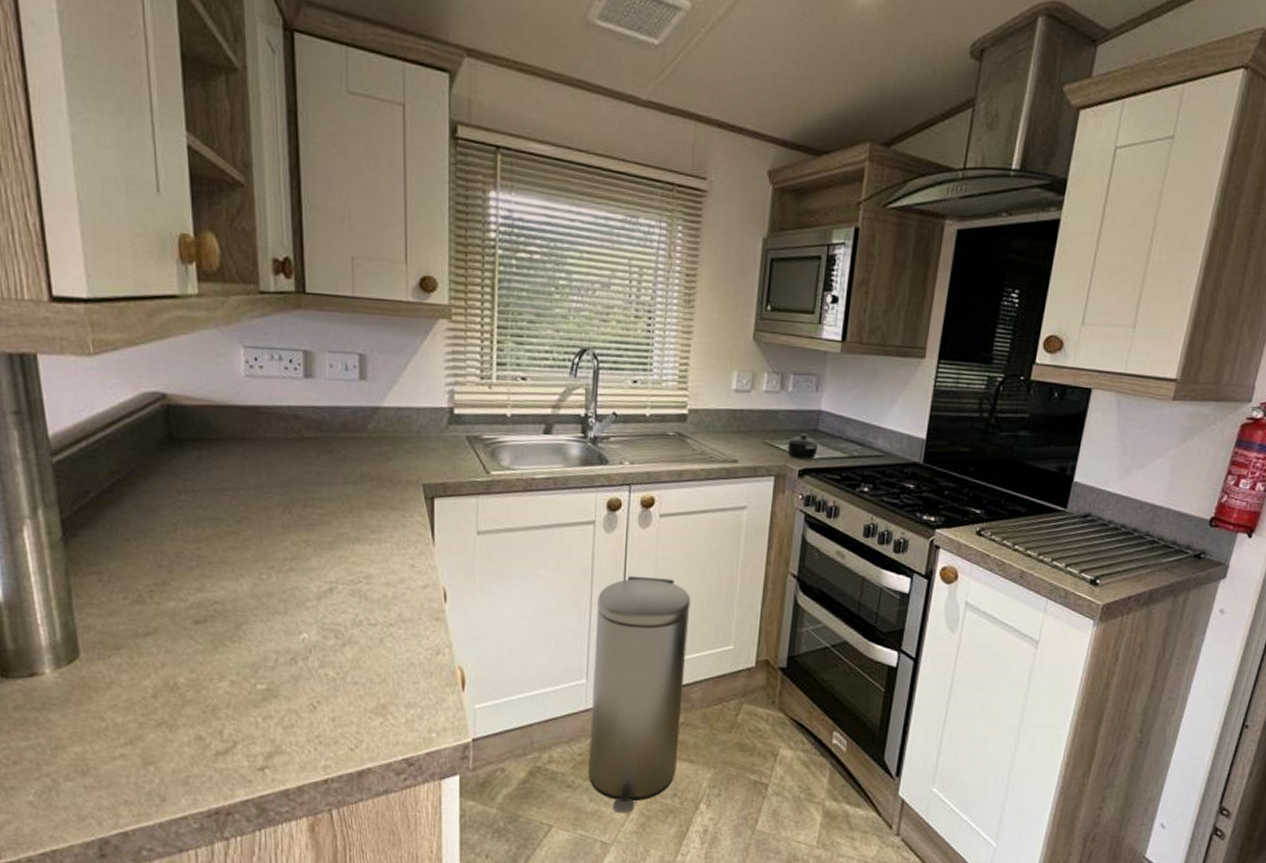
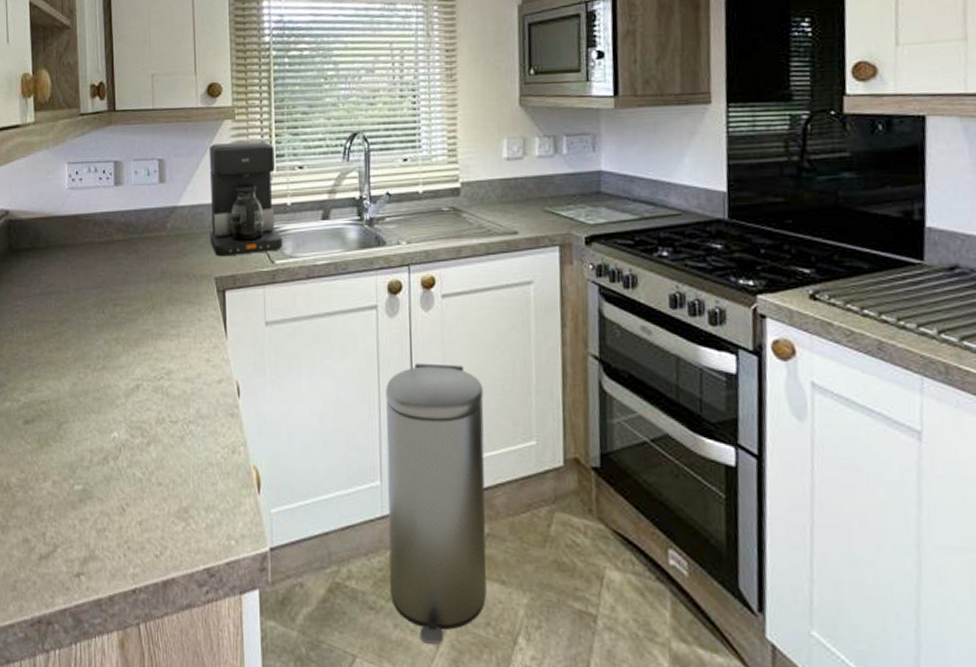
coffee maker: none [418,344,500,464] -> present [209,140,283,257]
saucepan: present [787,433,818,460] -> none [569,197,603,225]

